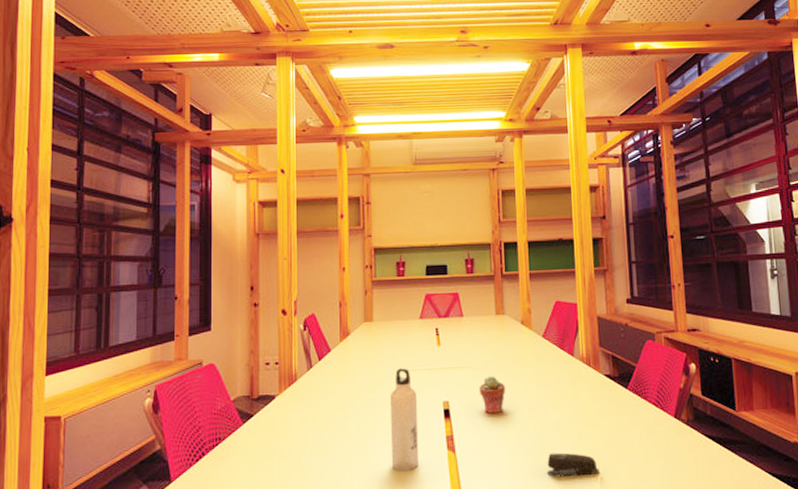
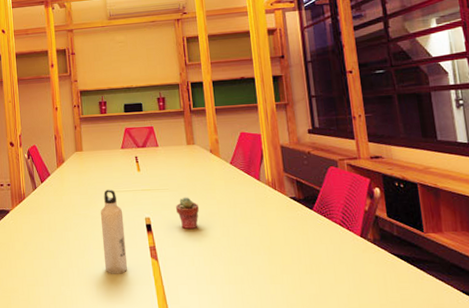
stapler: present [546,452,601,478] -> none [240,264,291,286]

